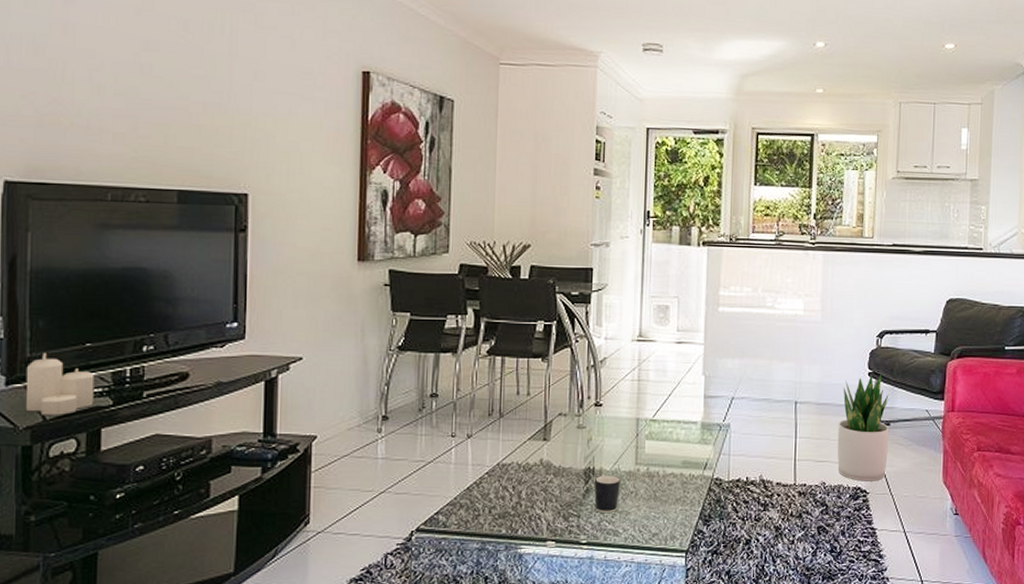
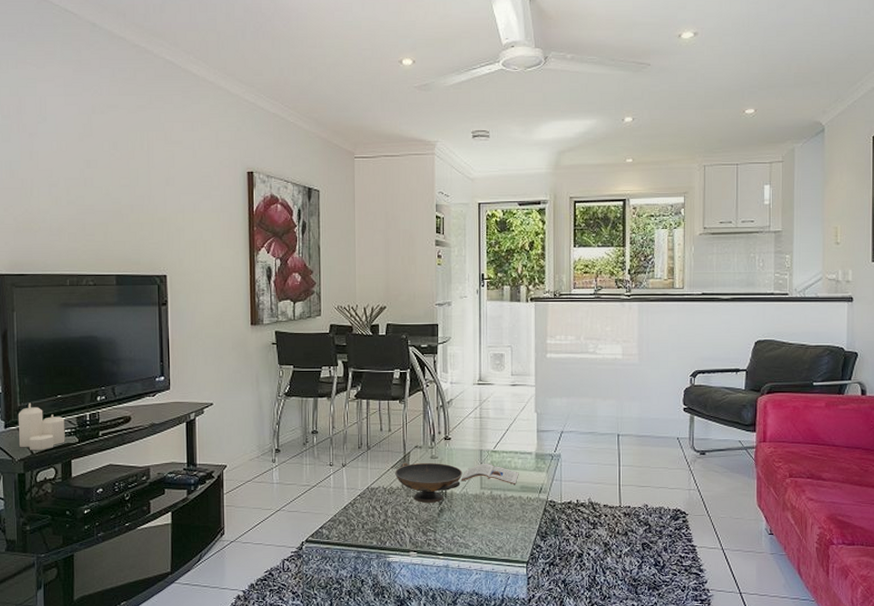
decorative bowl: none [532,433,615,482] -> present [394,462,463,503]
mug: present [594,474,620,514] -> none [446,497,469,530]
magazine: none [612,435,681,459] -> present [461,464,519,484]
planter: present [837,375,890,482] -> none [657,410,705,504]

